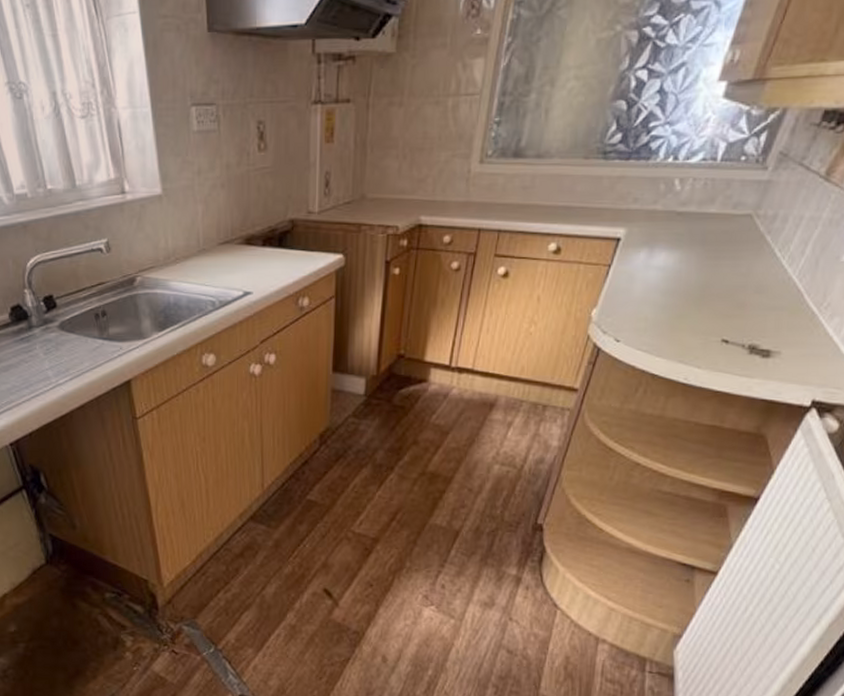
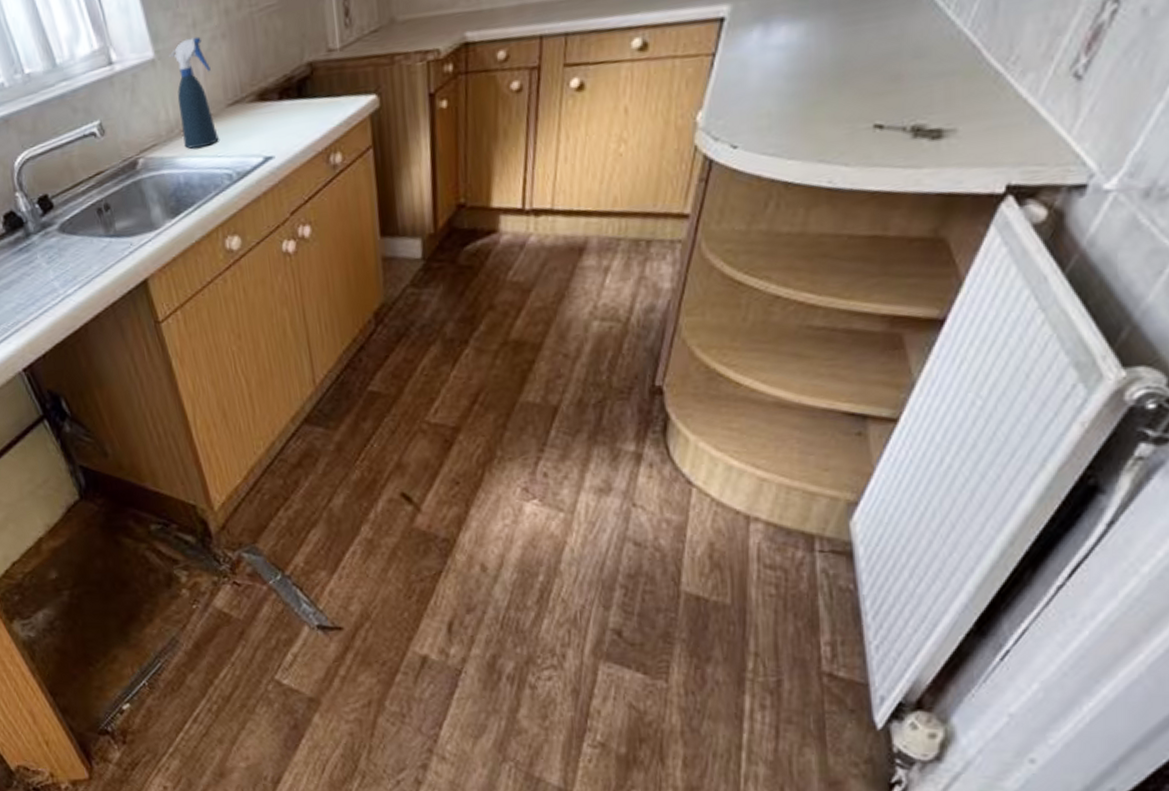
spray bottle: none [174,183,208,275] -> present [169,36,219,149]

